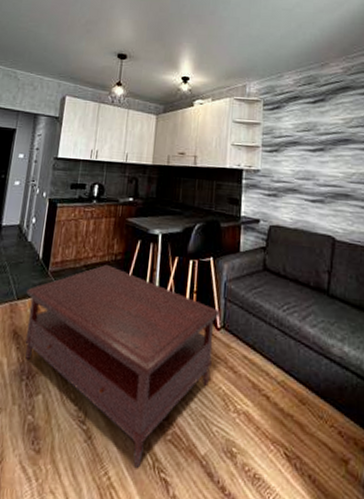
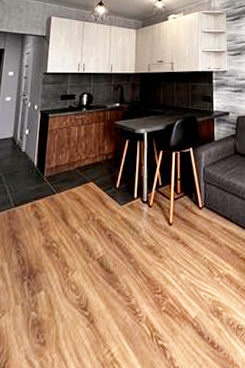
coffee table: present [25,264,220,468] -> none [23,164,201,340]

